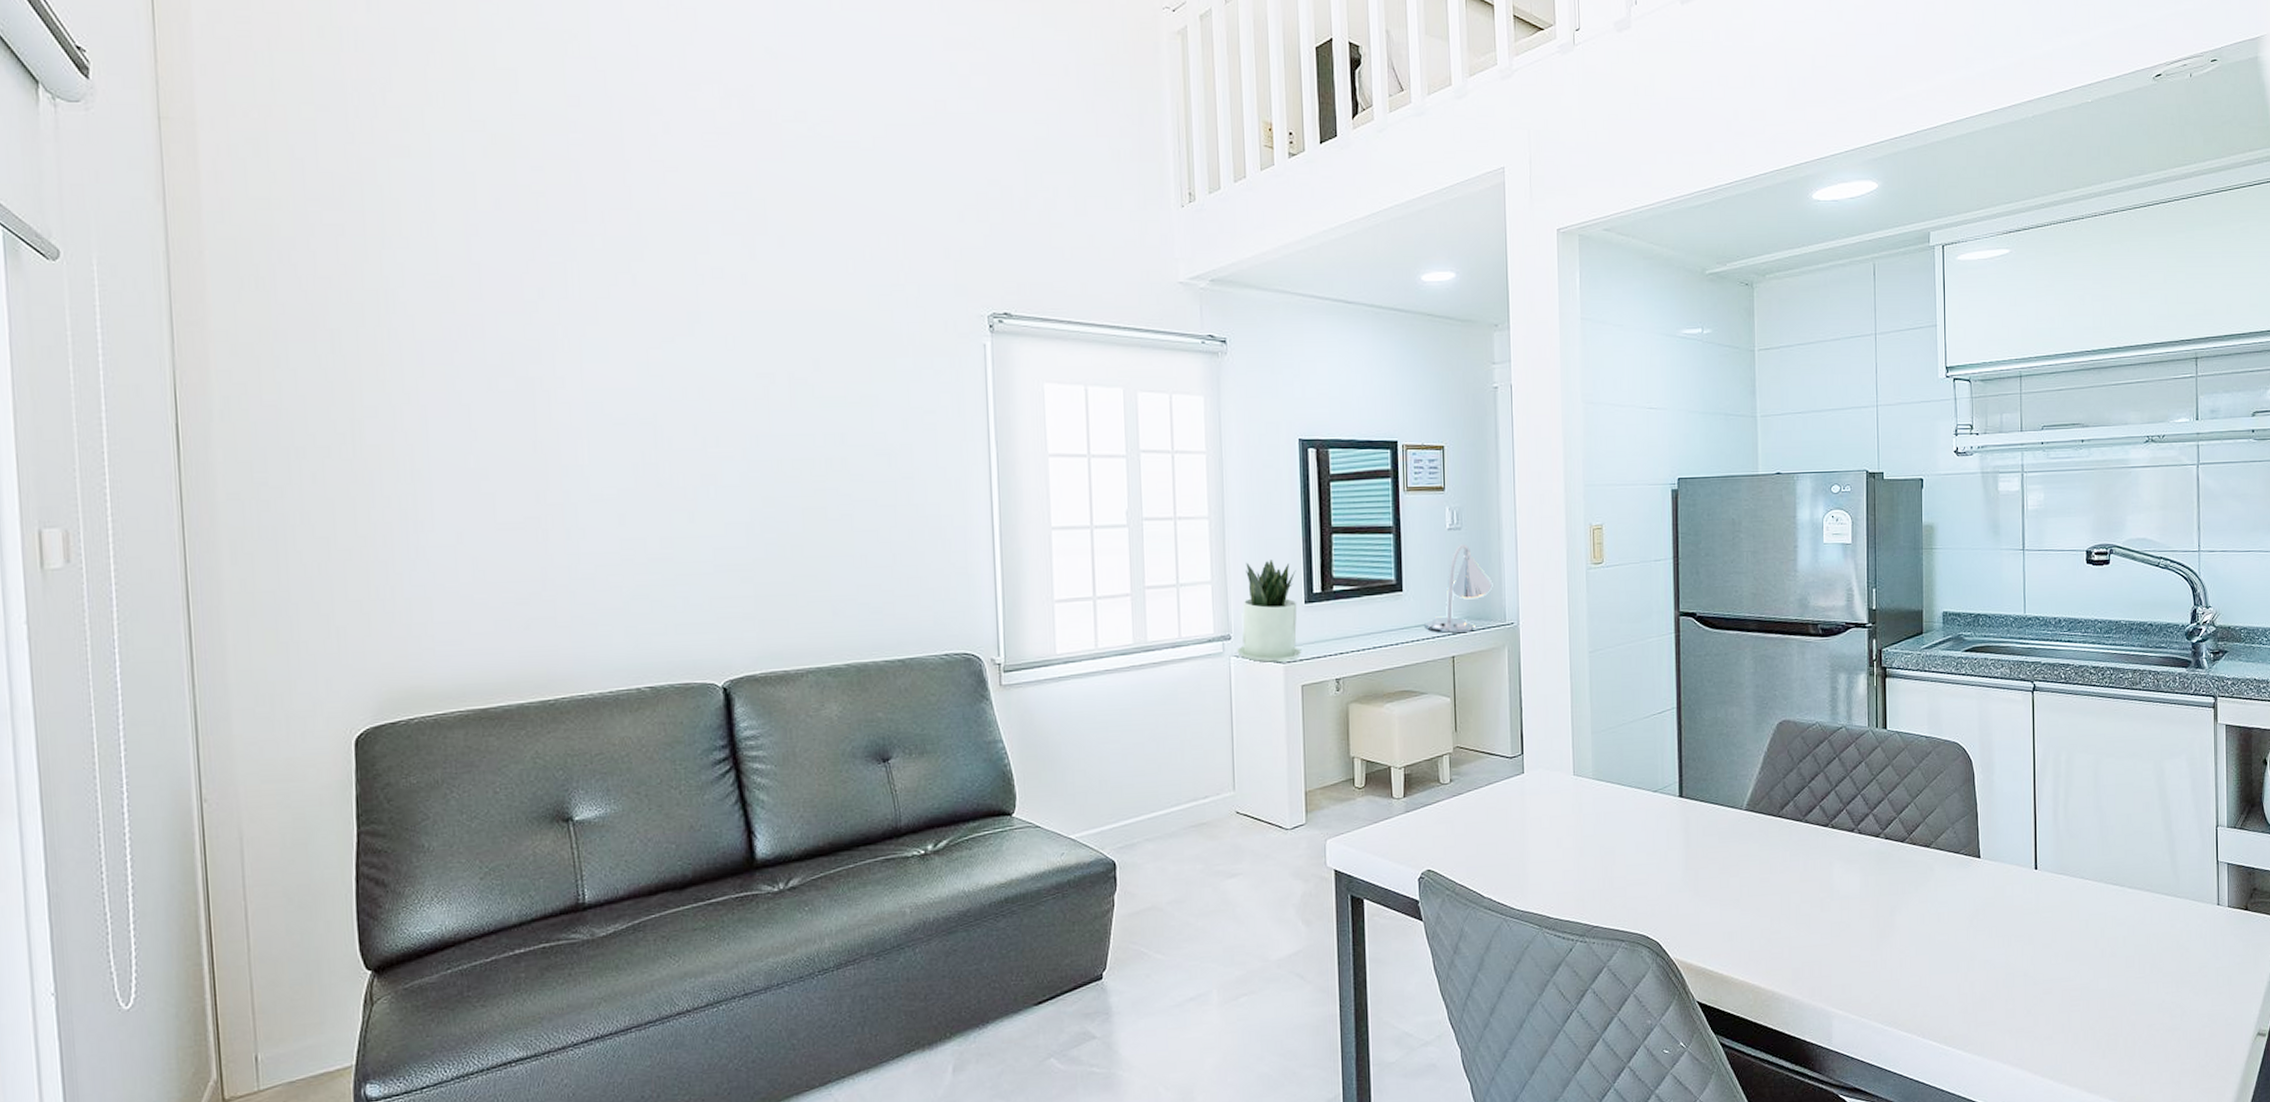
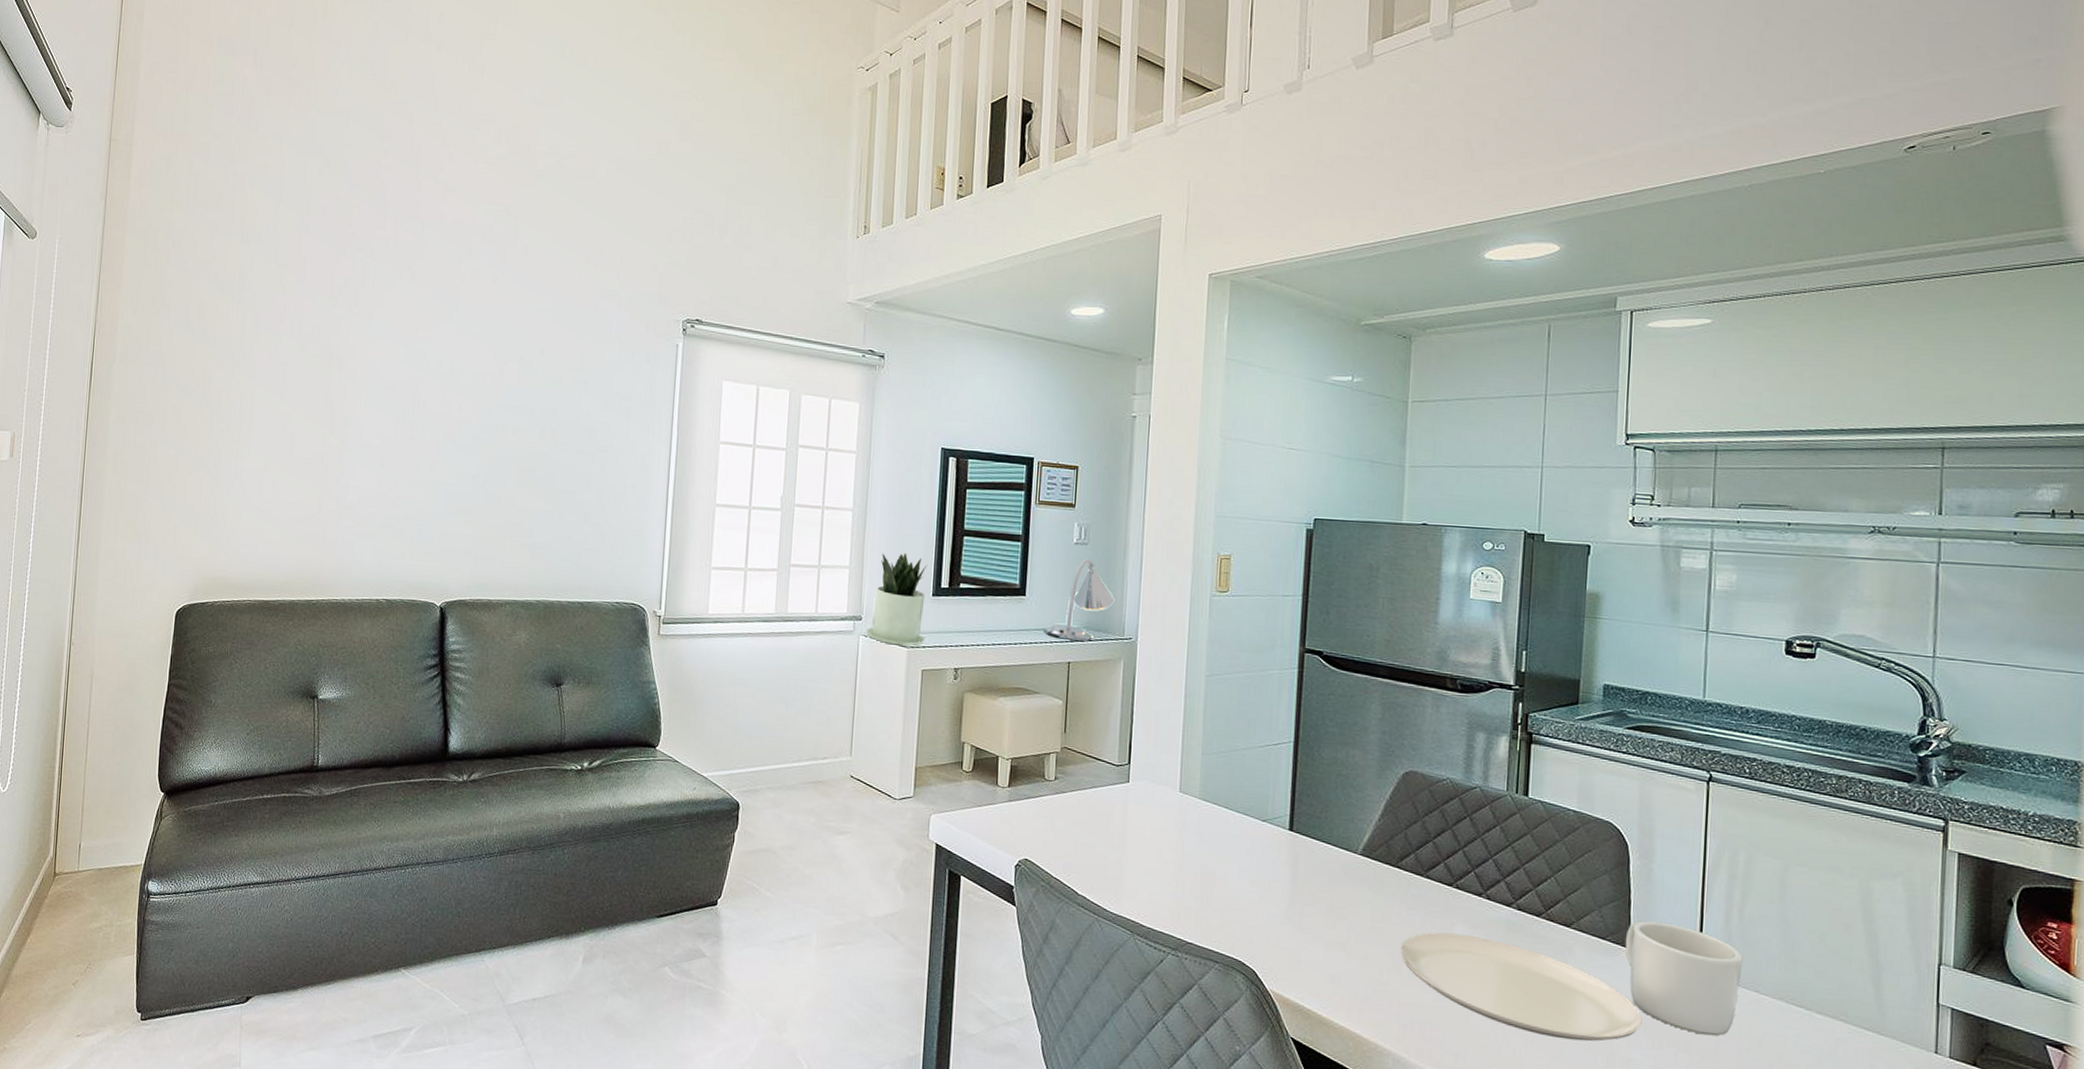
plate: none [1786,870,1994,954] -> present [1399,932,1642,1041]
mug: none [1975,828,2070,926] -> present [1625,920,1743,1036]

